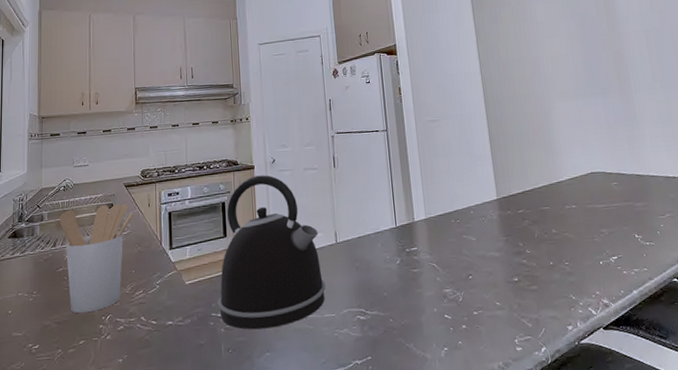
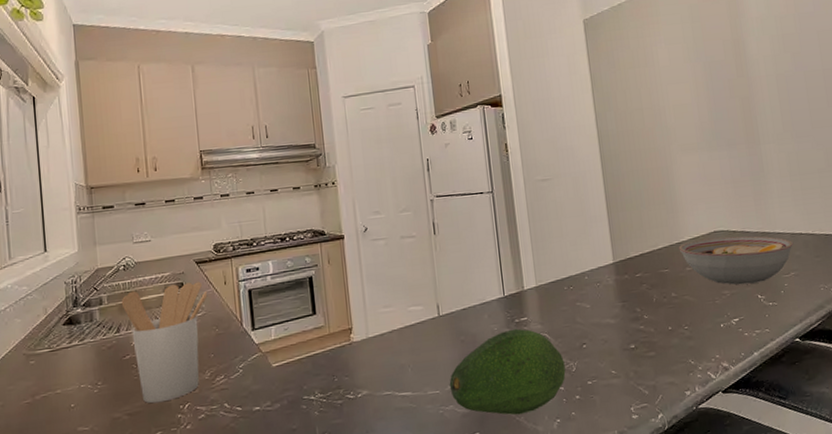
kettle: present [218,175,326,330] -> none [309,245,428,411]
fruit: none [344,257,453,342] -> present [449,328,566,415]
bowl: none [558,178,668,224] -> present [678,236,794,285]

